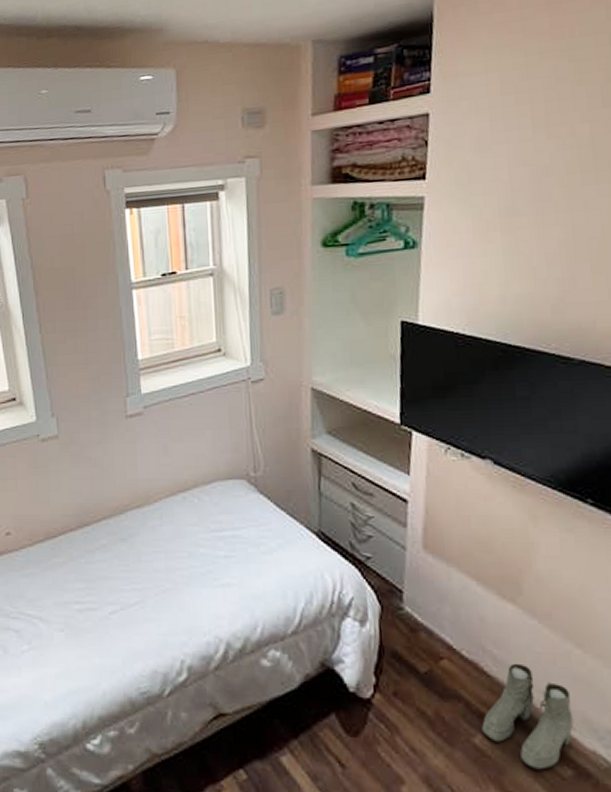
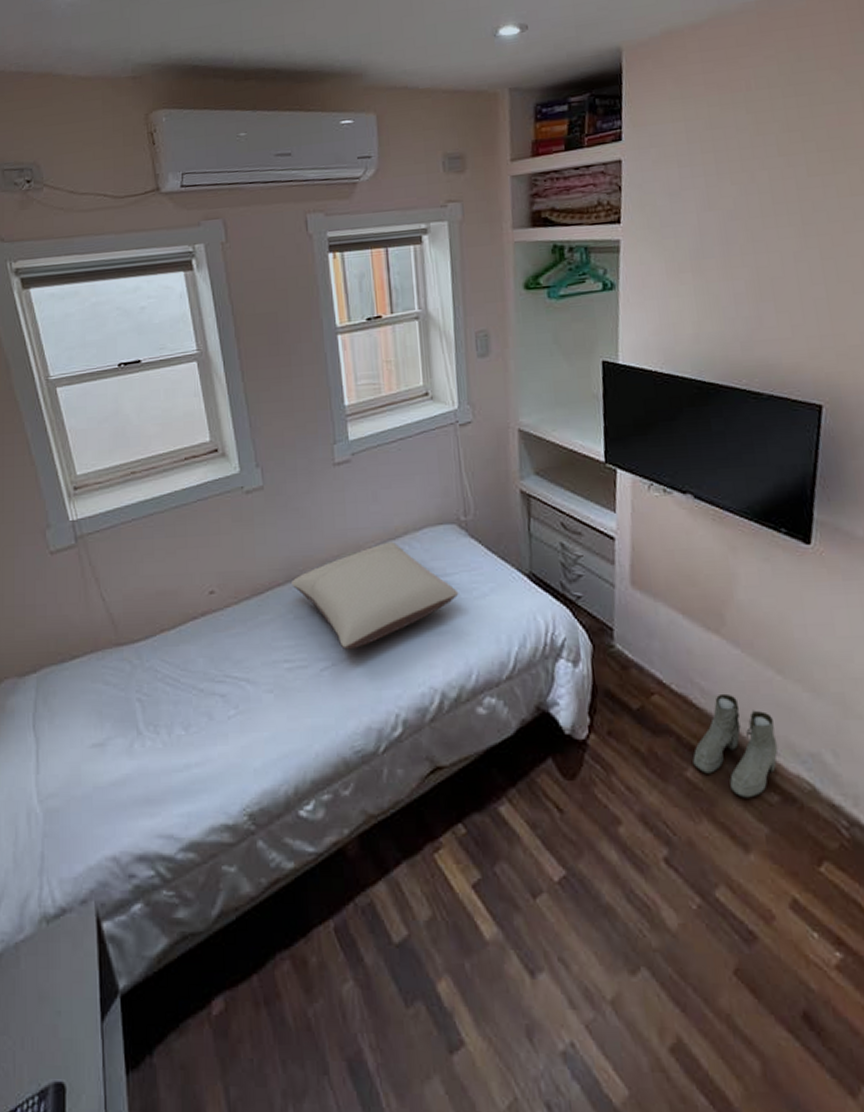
pillow: none [82,493,247,596] -> present [290,541,459,650]

